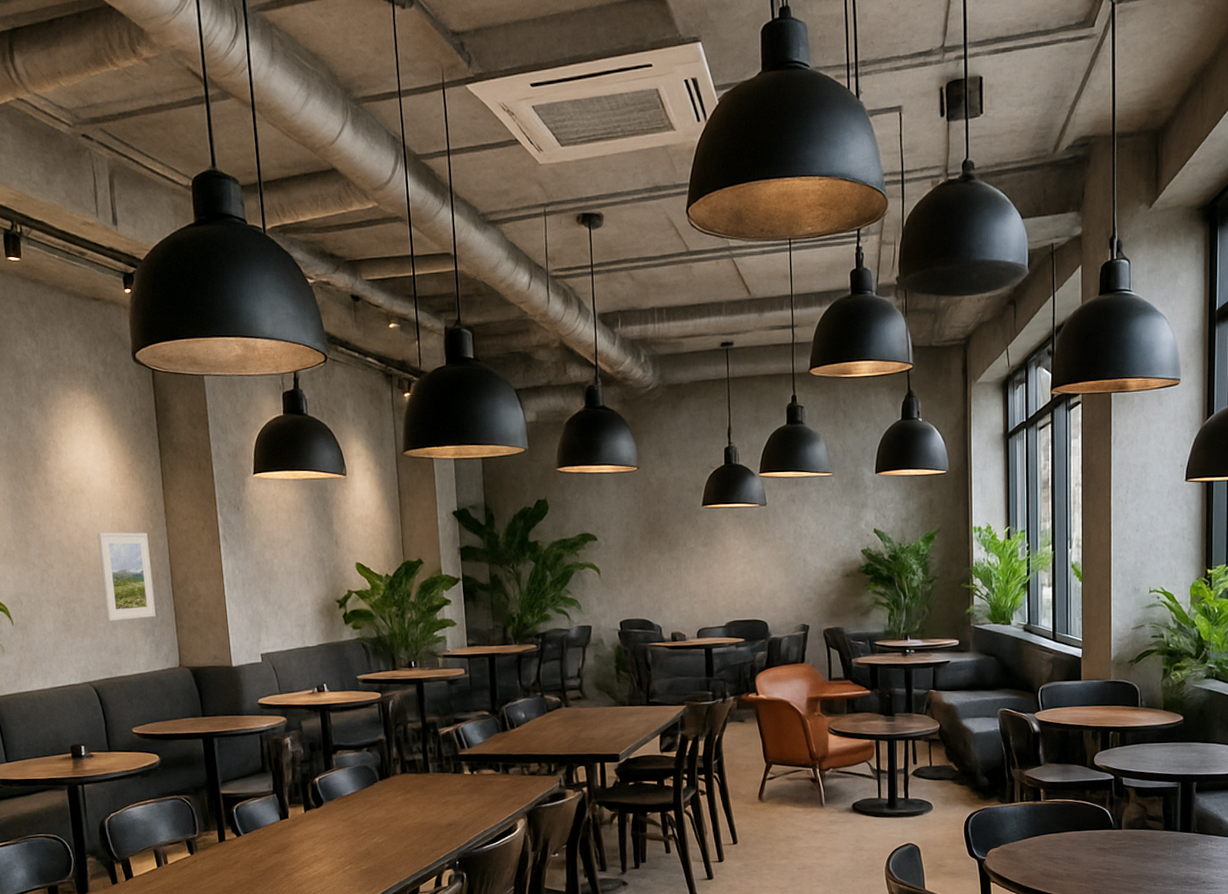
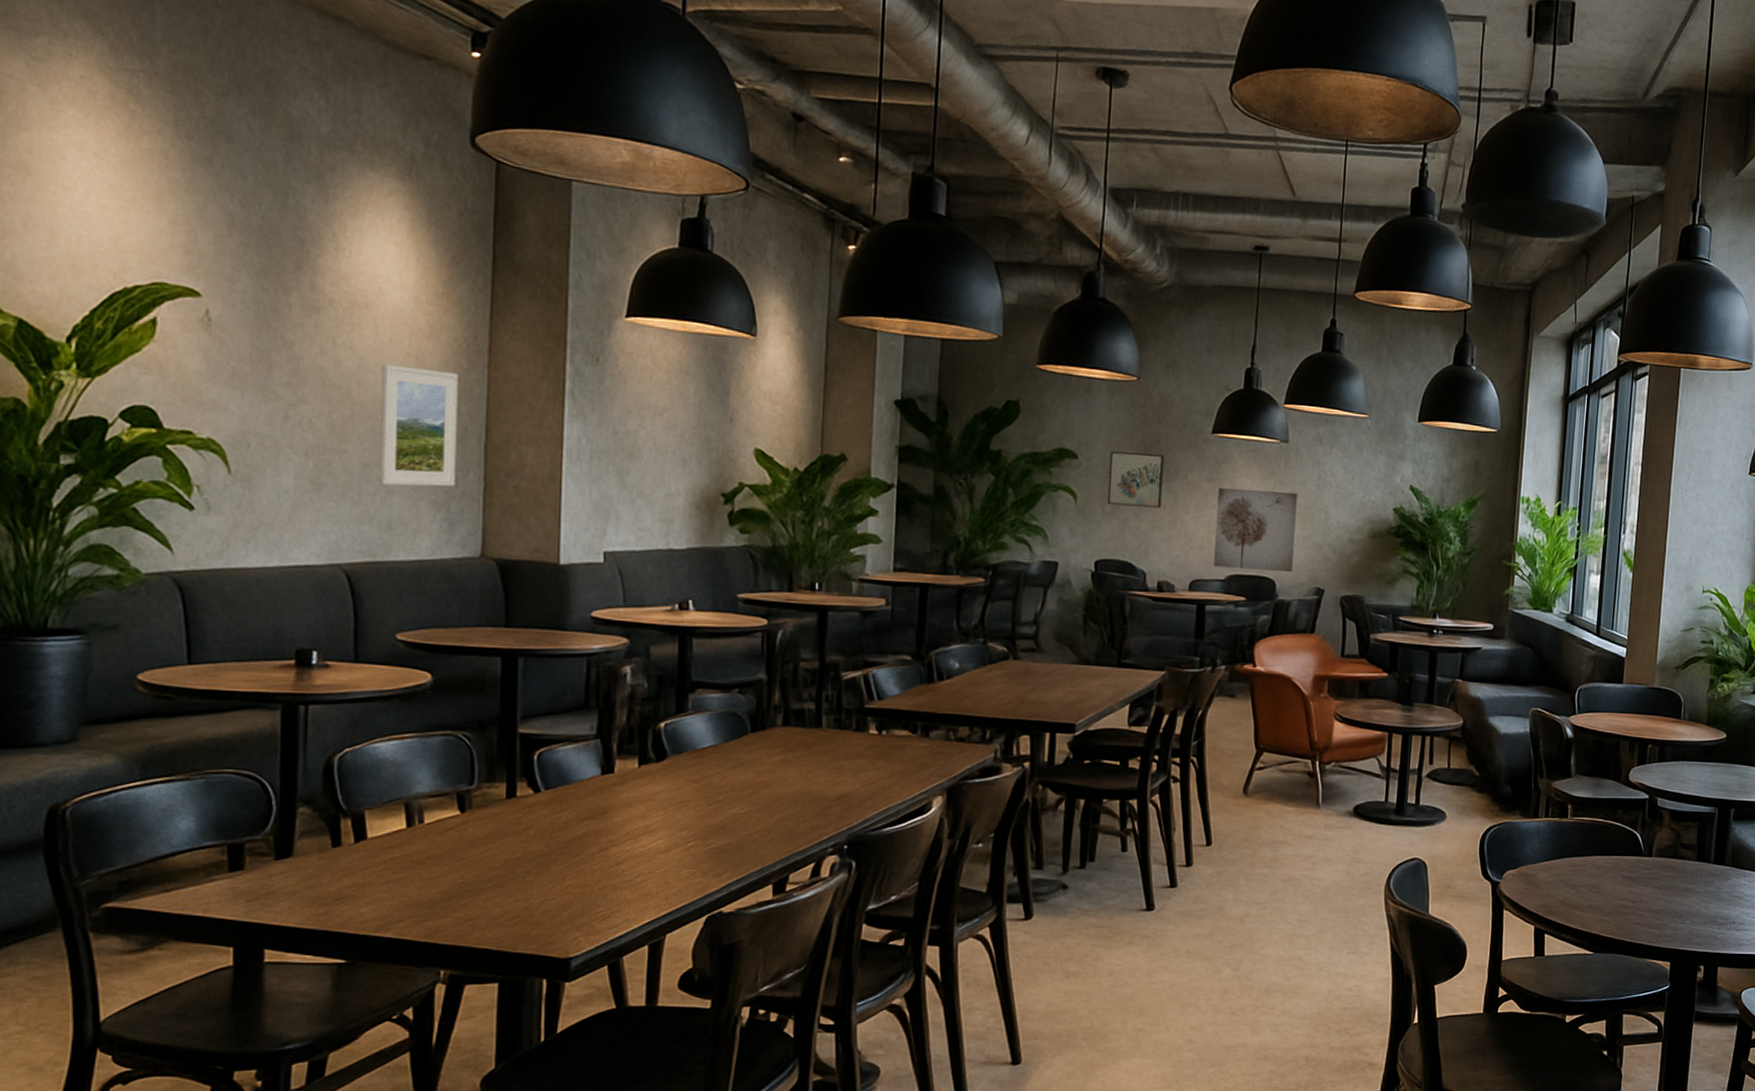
wall art: none [622,529,668,575] -> present [1107,451,1164,508]
wall art: none [712,547,781,616] -> present [1214,488,1297,573]

